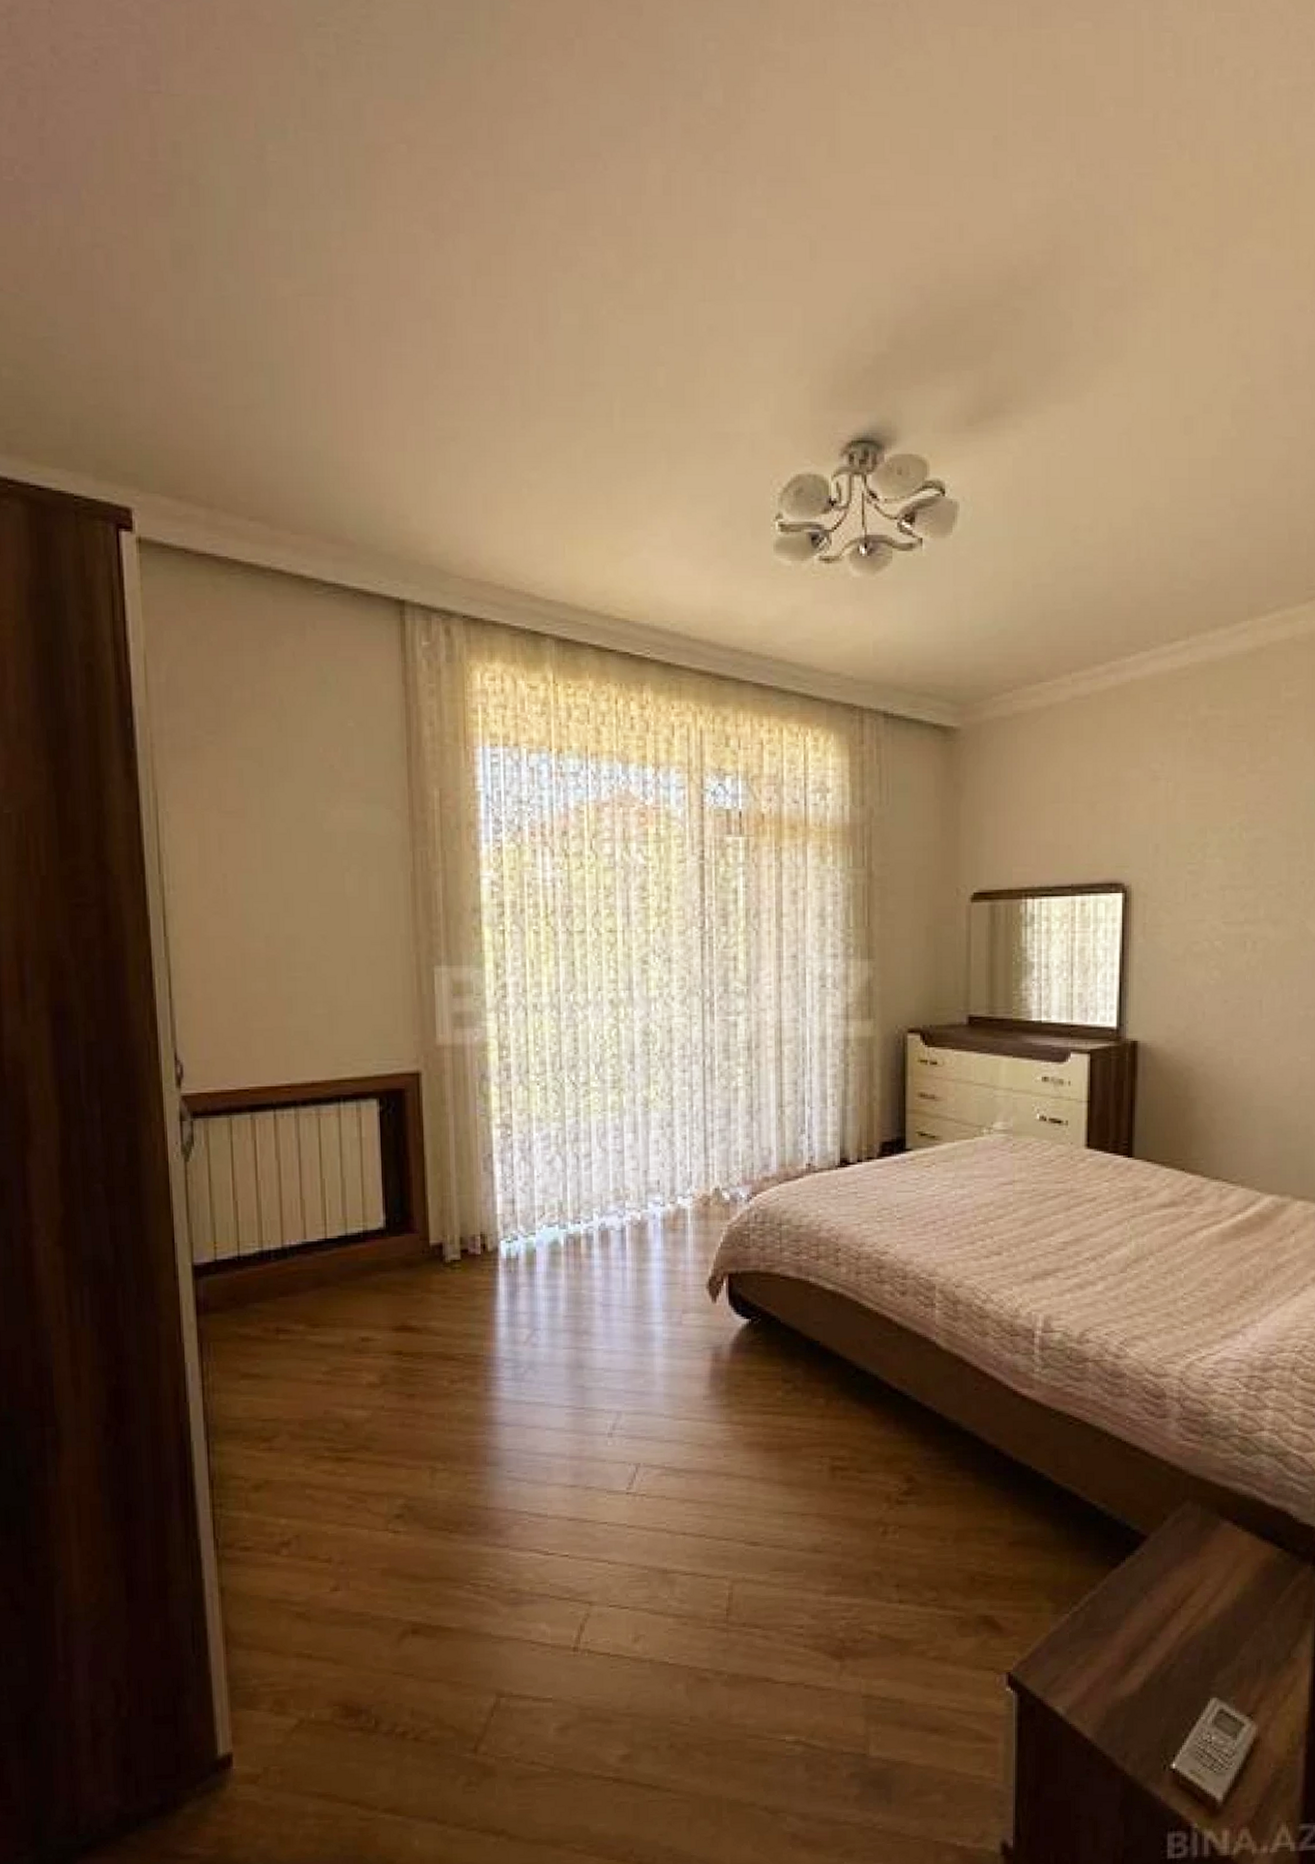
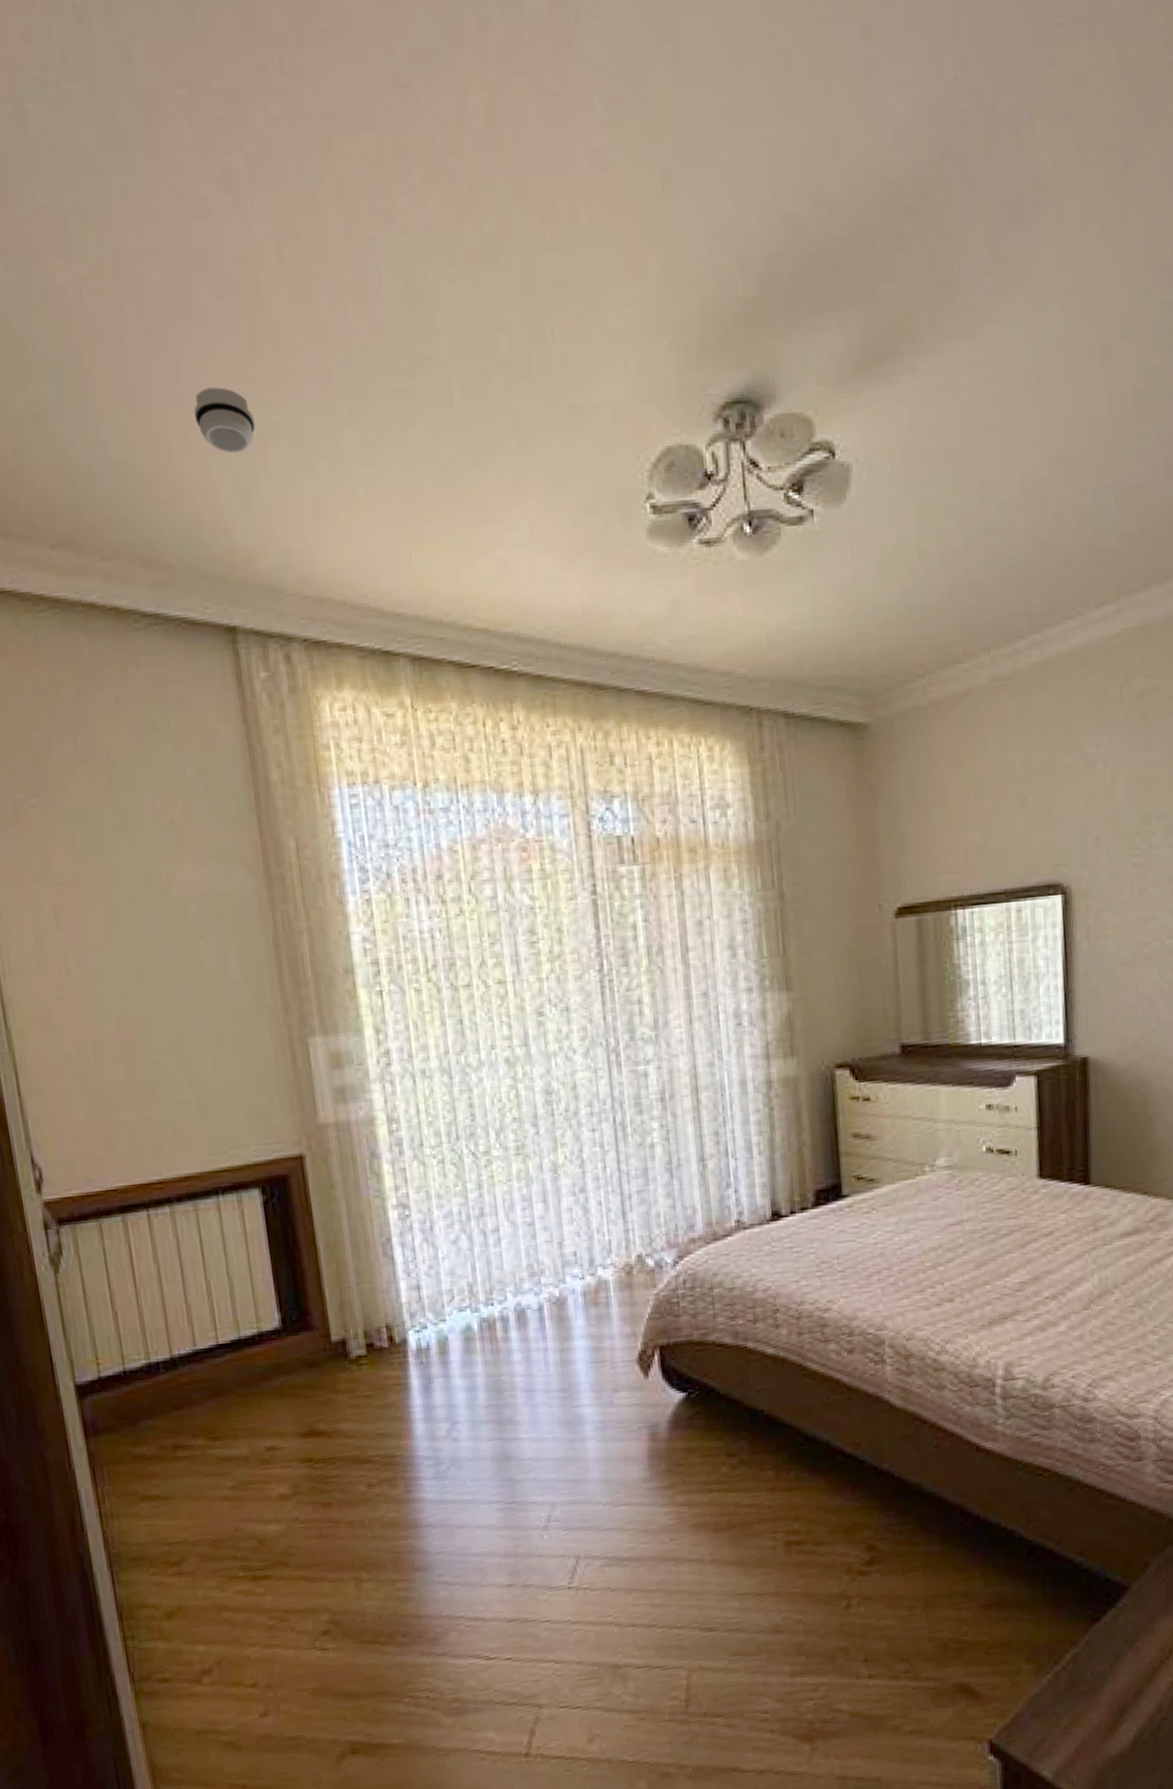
smoke detector: none [386,395,439,452] -> present [193,387,256,454]

